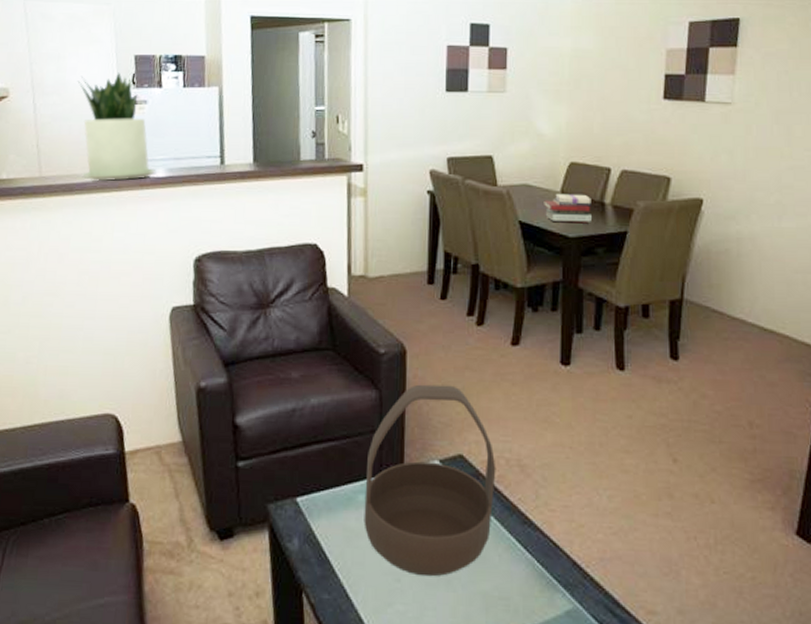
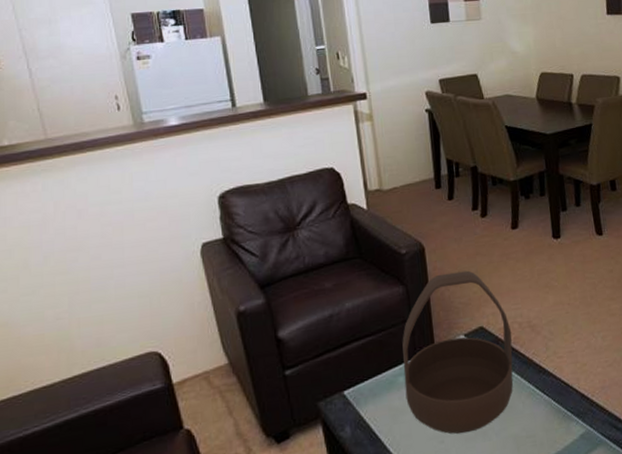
planter: present [77,72,155,181] -> none [73,31,168,136]
books: present [544,193,591,223] -> none [523,98,563,123]

